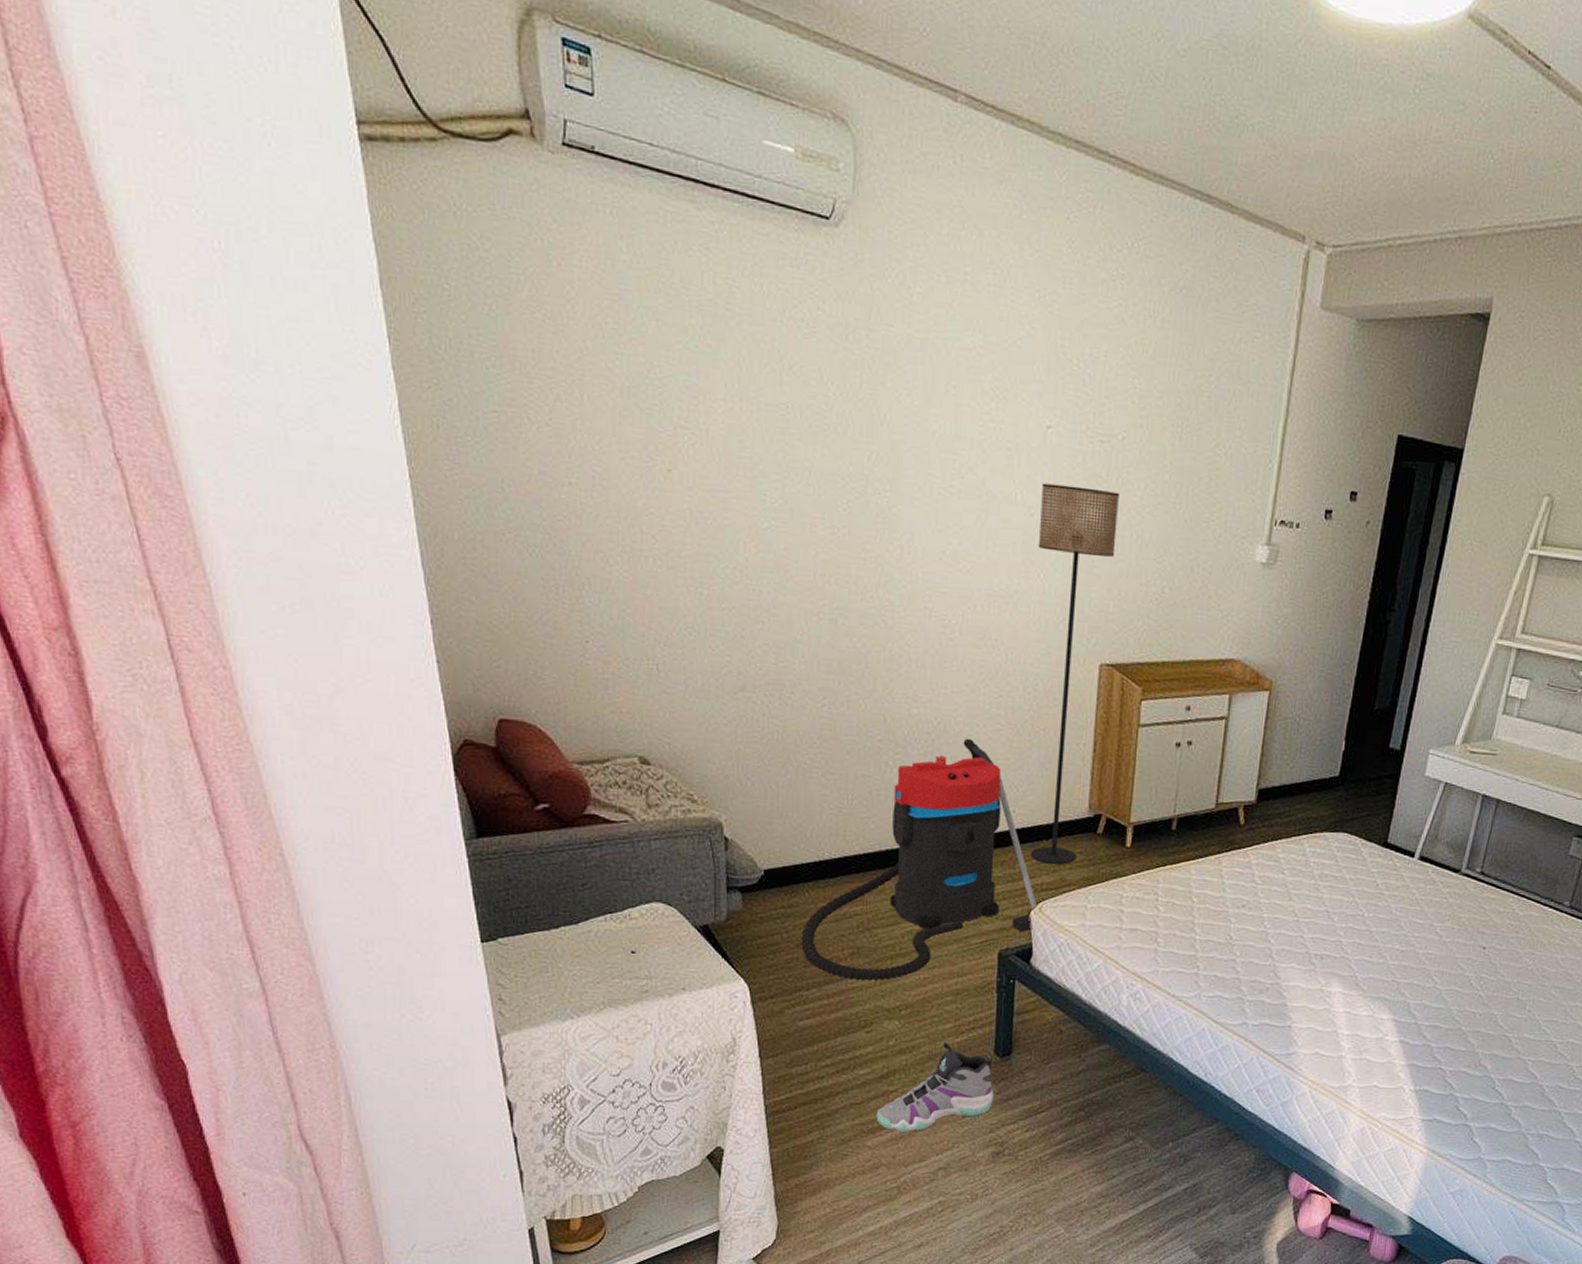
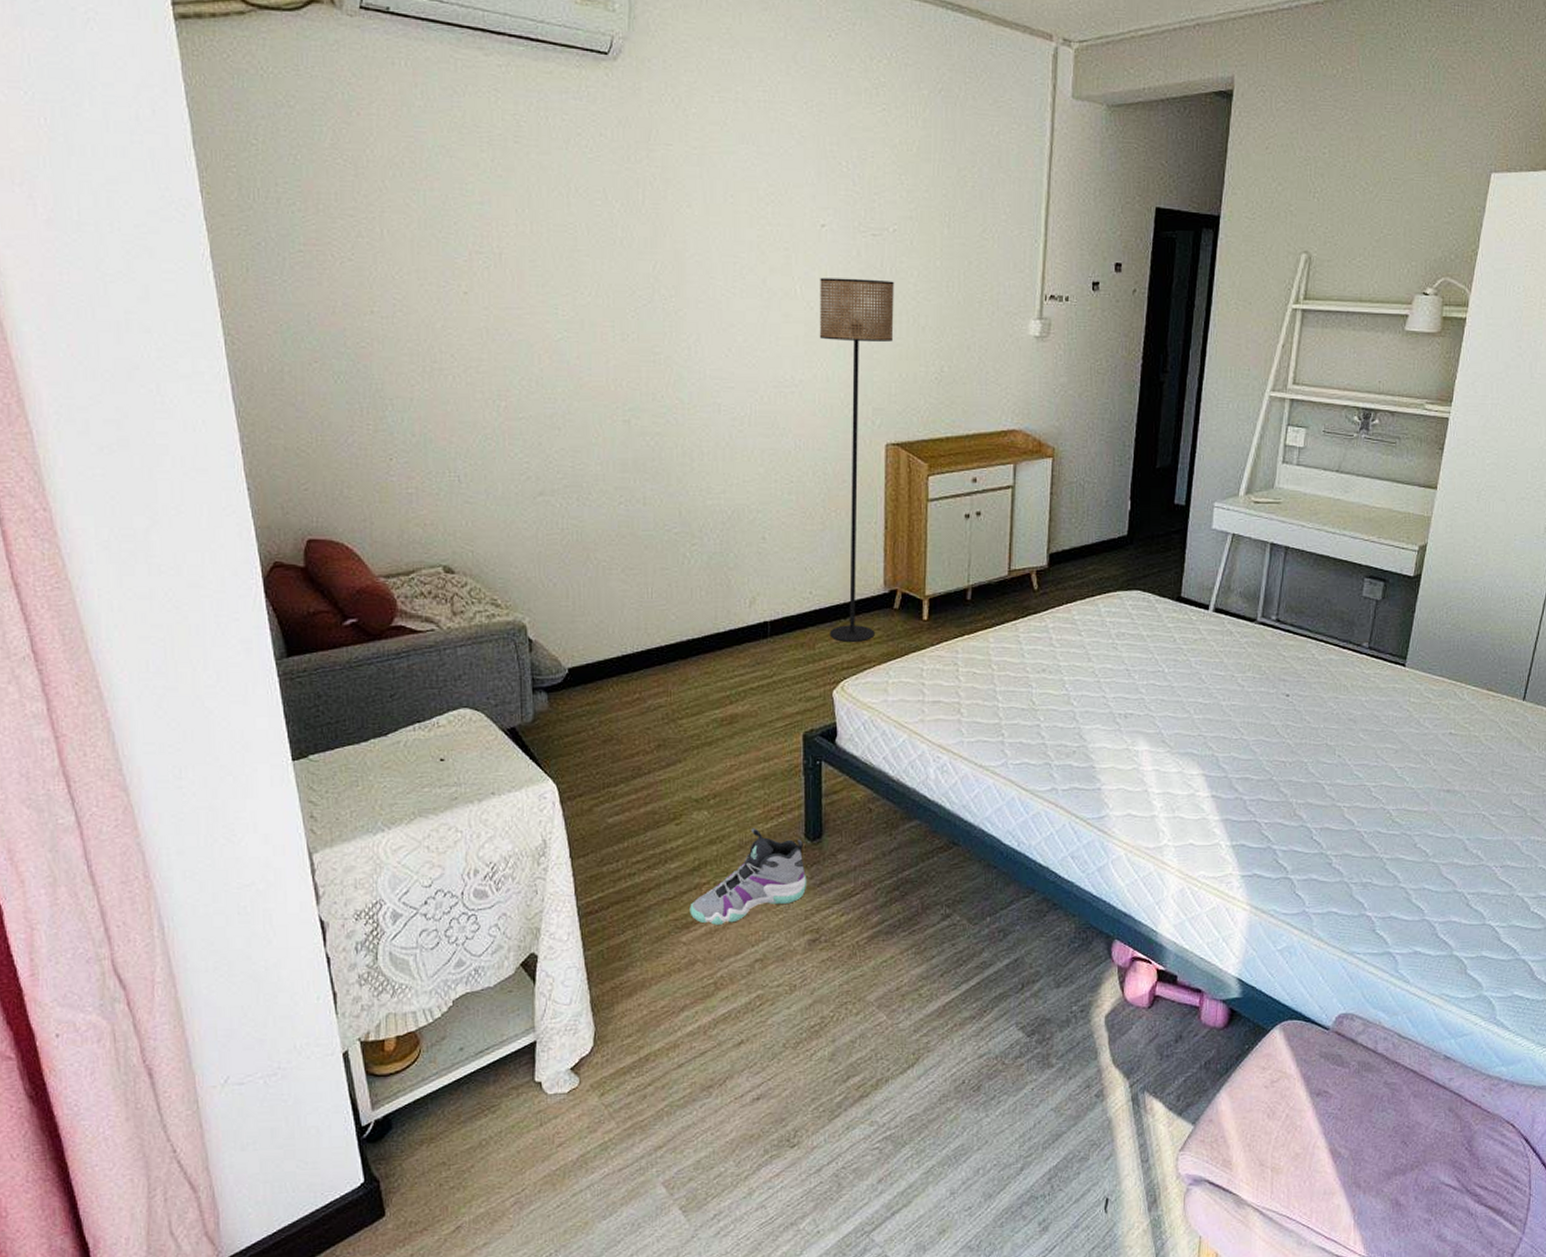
vacuum cleaner: present [801,738,1039,982] -> none [607,525,841,773]

